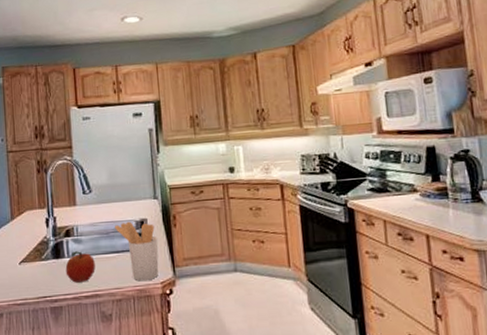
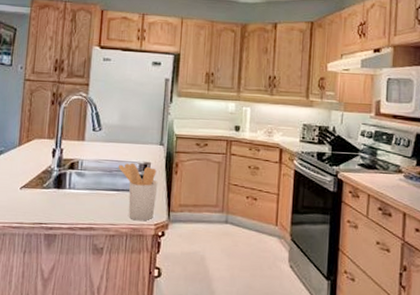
fruit: present [65,251,95,283] -> none [64,184,95,215]

